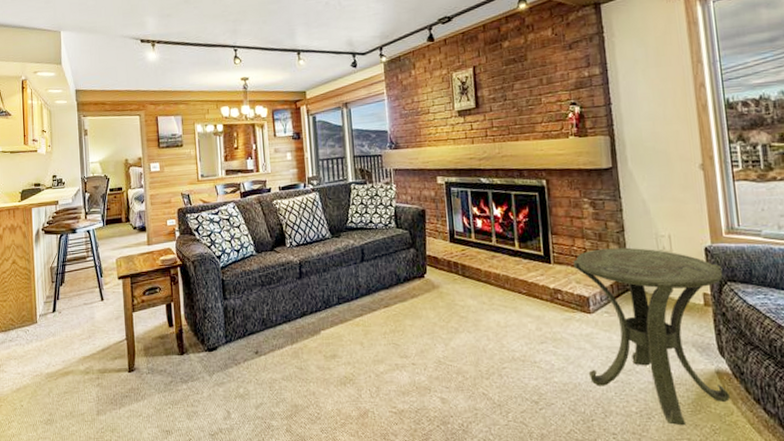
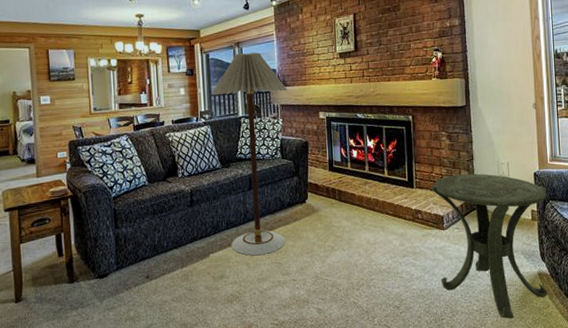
floor lamp: none [319,113,403,335] -> present [211,52,288,256]

